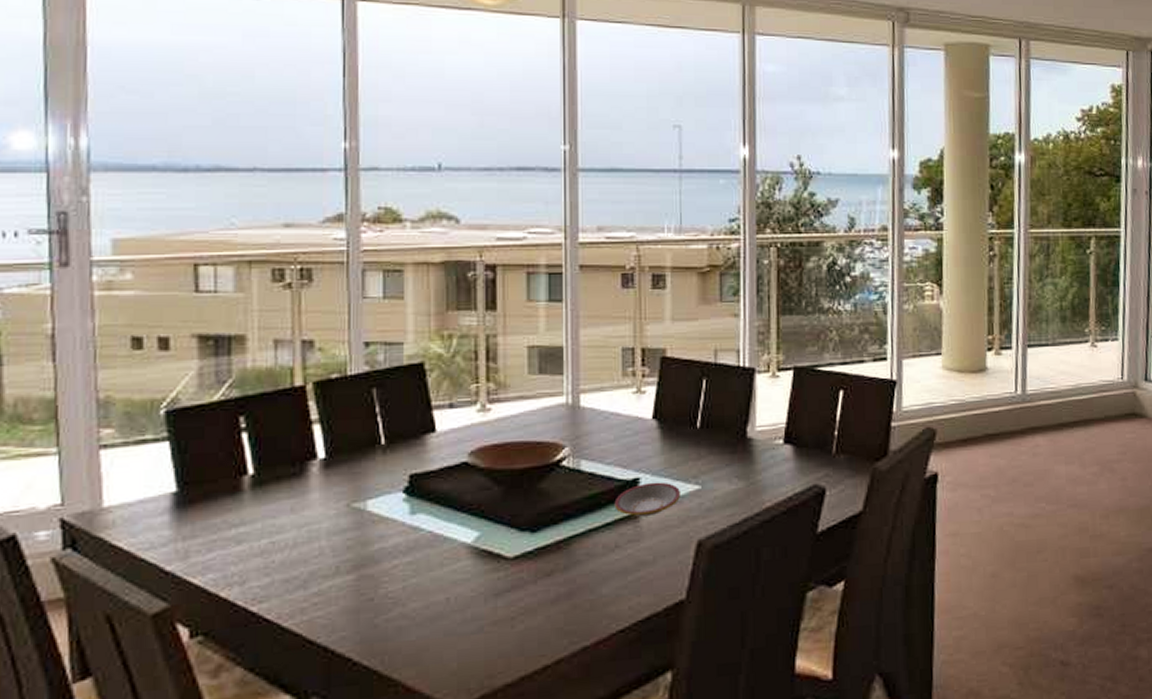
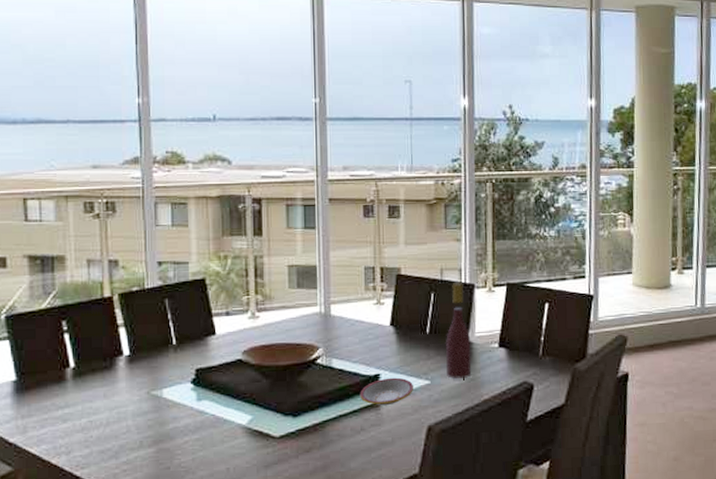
wine bottle: none [719,365,751,483] -> present [445,282,472,379]

